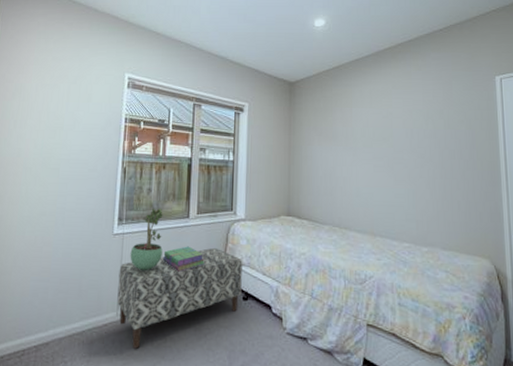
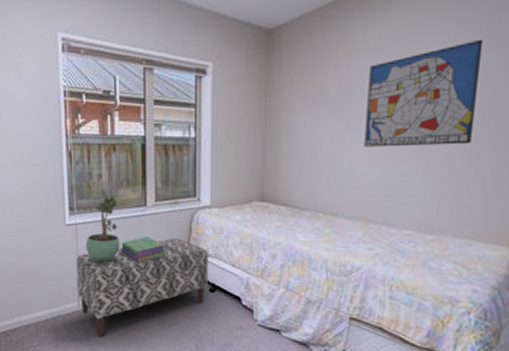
wall art: none [366,99,446,174] -> present [364,39,484,147]

